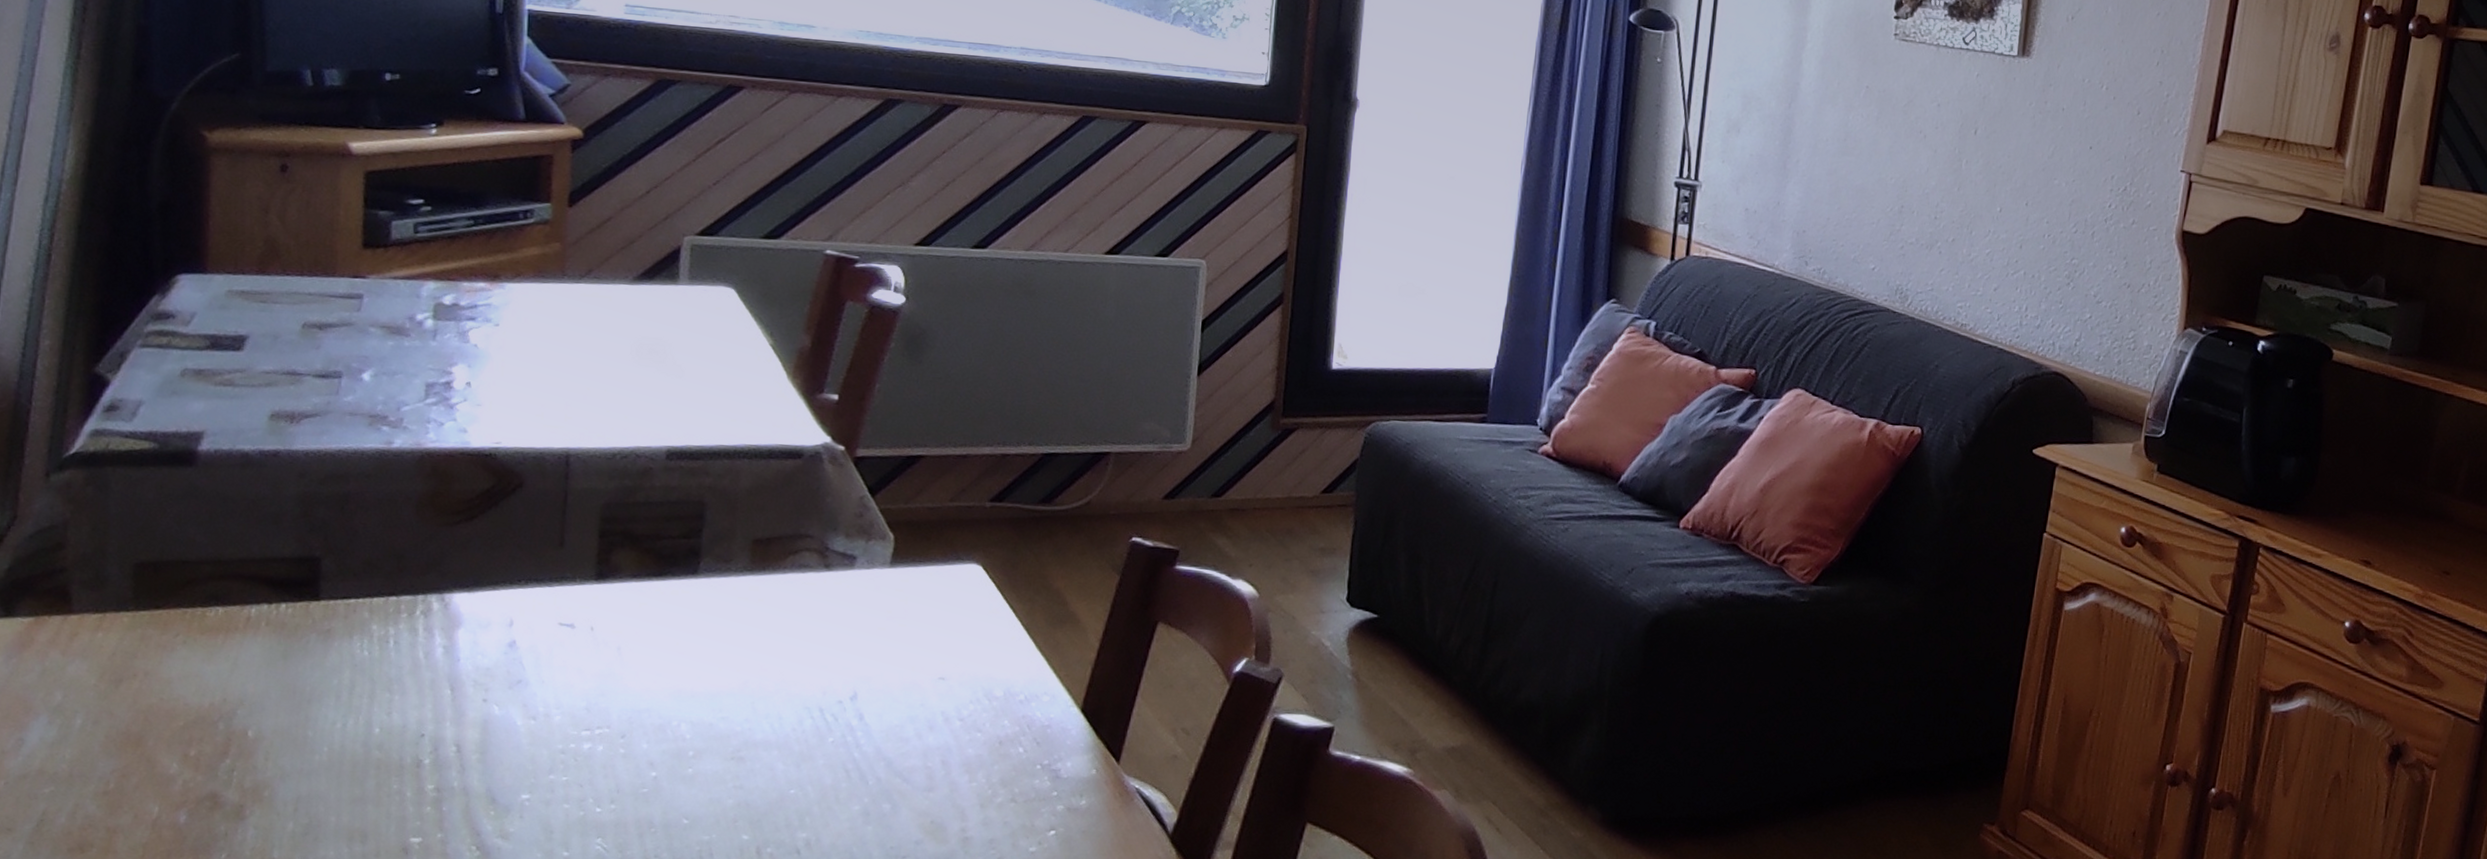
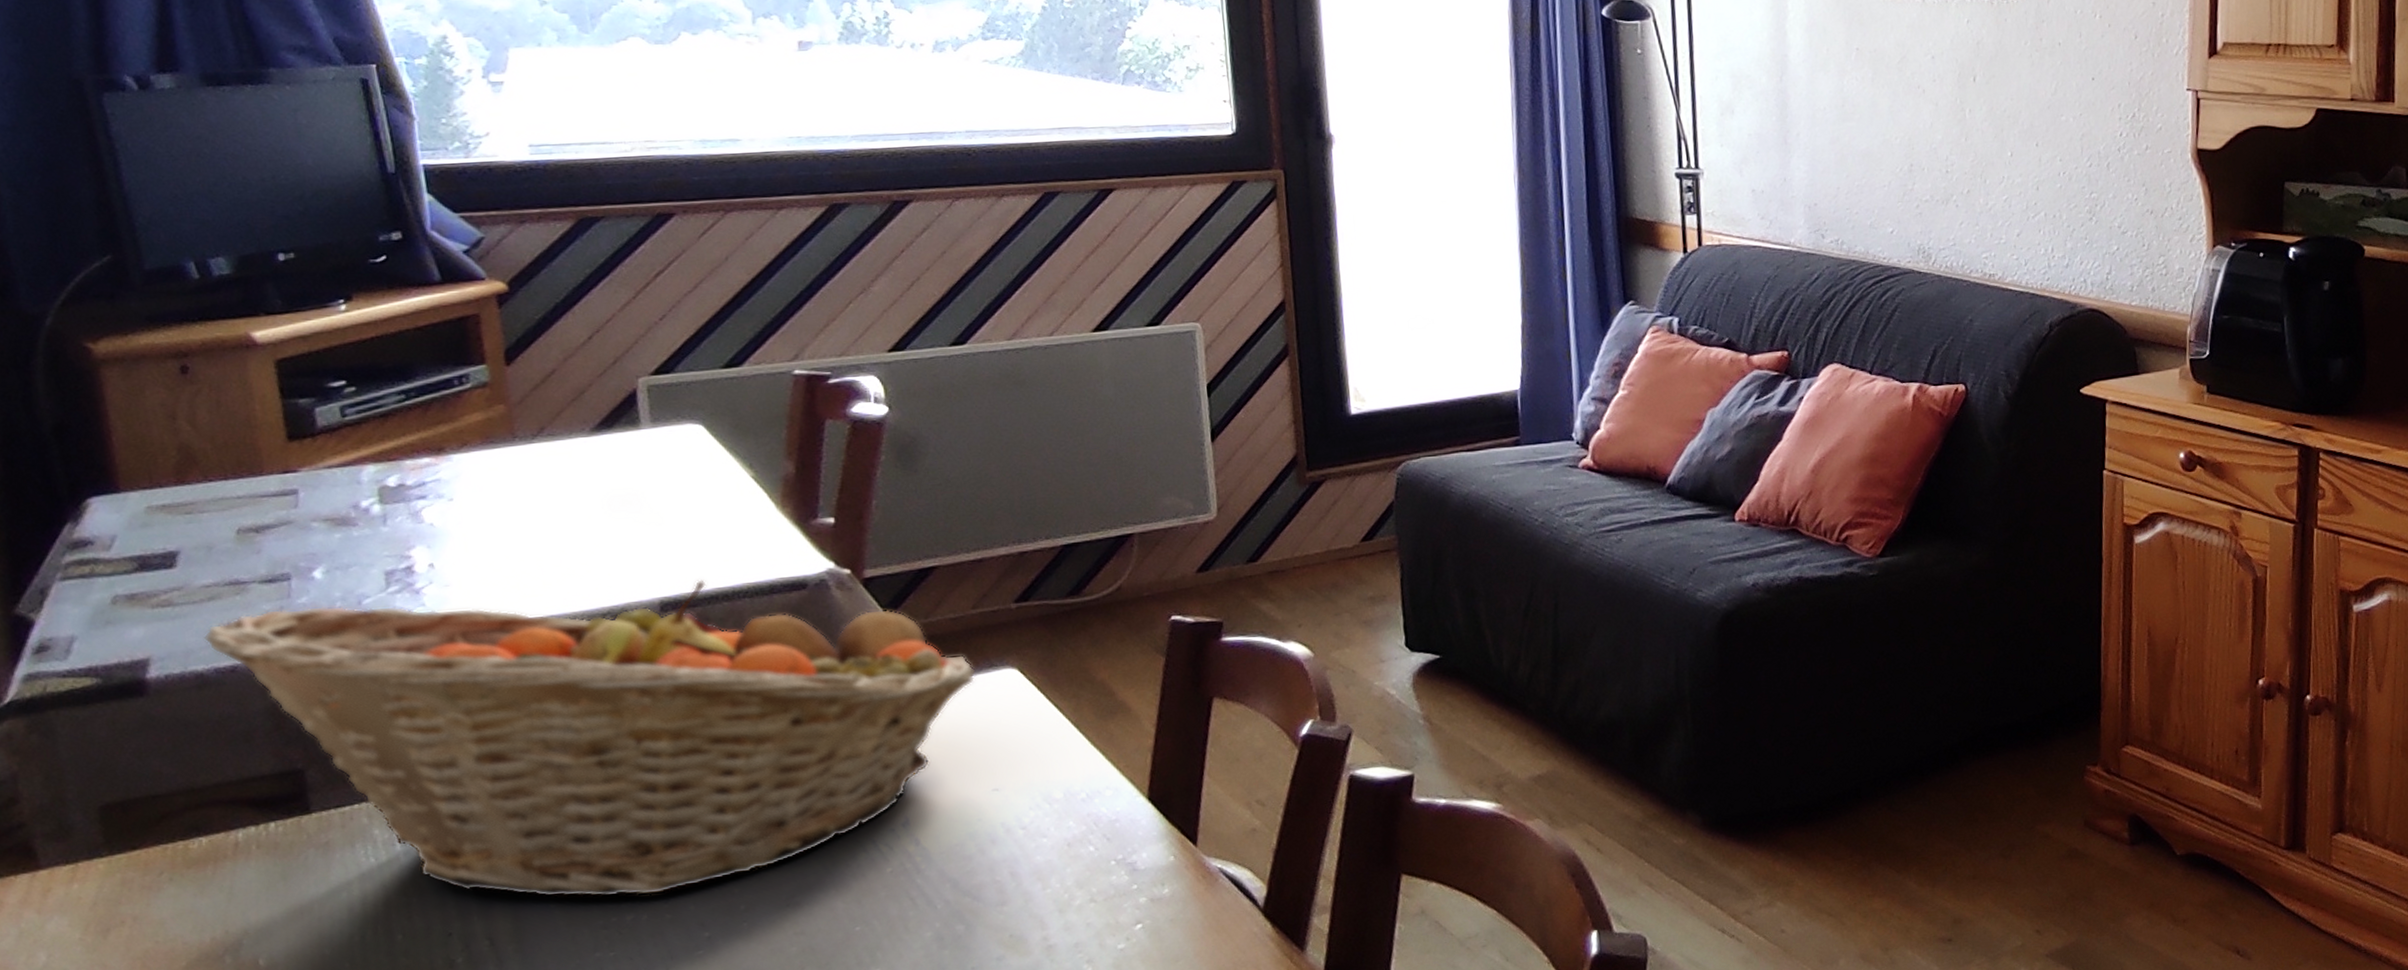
fruit basket: none [254,402,943,729] -> present [203,579,977,898]

